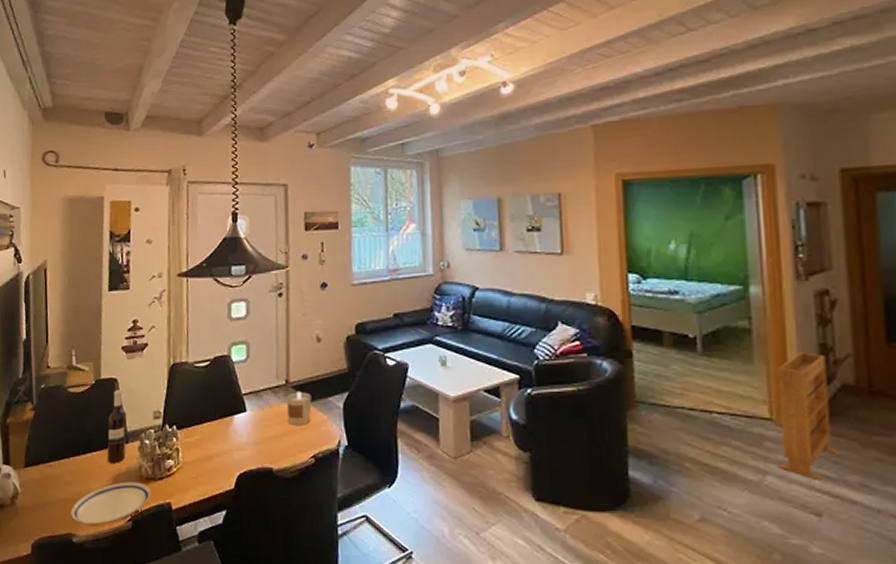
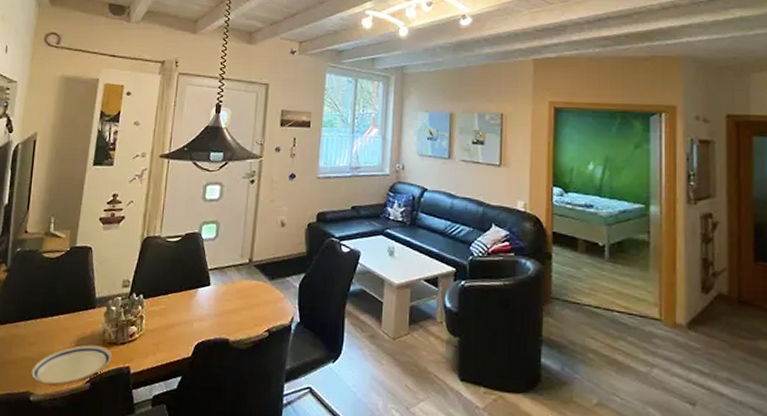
wine bottle: present [106,390,127,463] -> none [72,258,97,327]
candle: present [287,391,312,426] -> none [247,269,271,302]
shoe rack: present [778,352,839,480] -> none [664,264,712,374]

